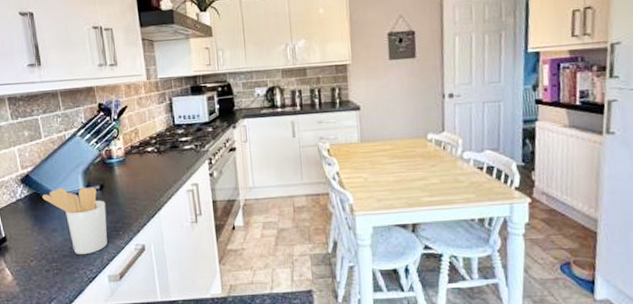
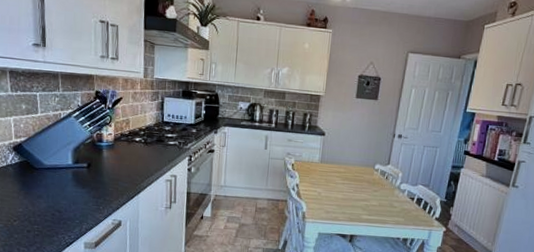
utensil holder: present [42,187,107,254] -> none [32,160,91,222]

